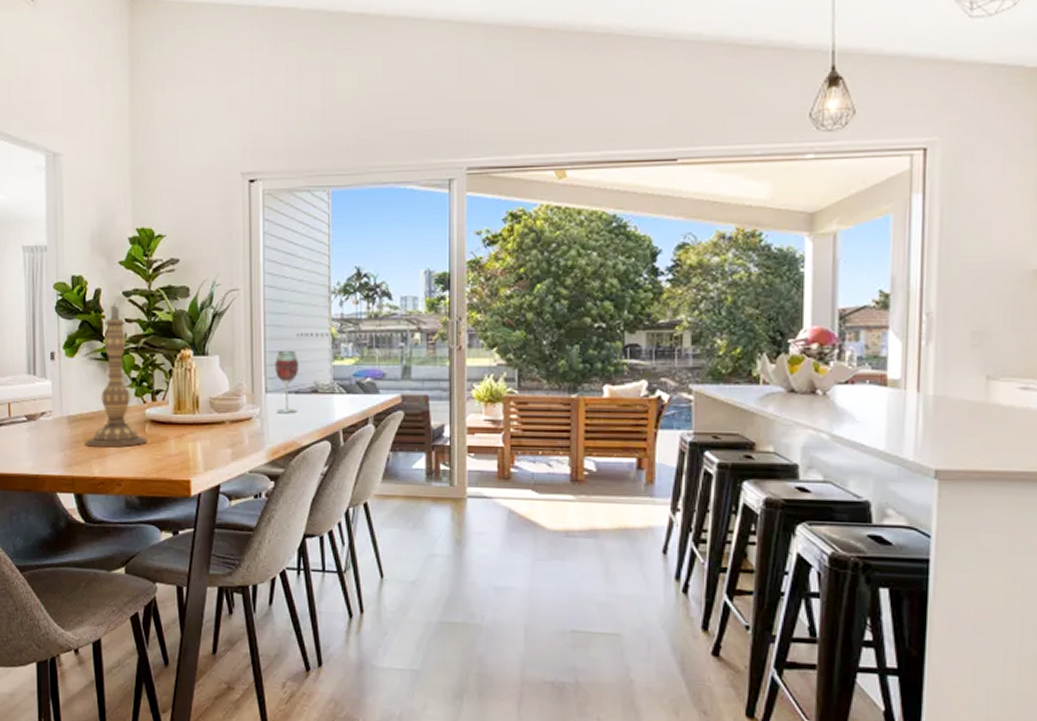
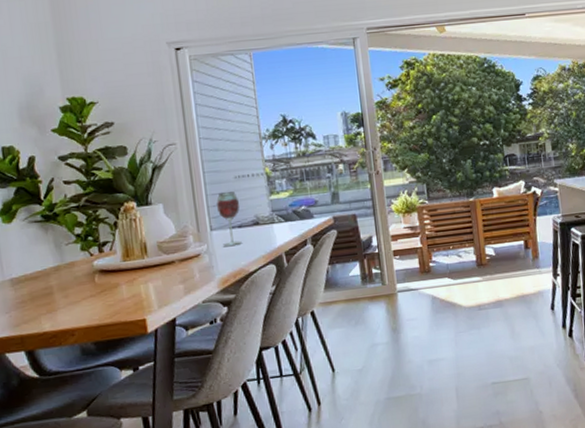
candlestick: present [85,302,147,448] -> none [32,167,98,305]

